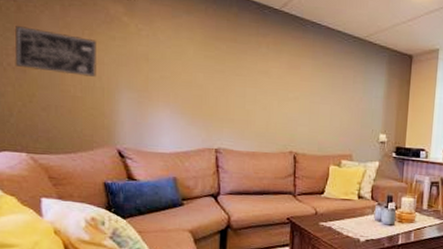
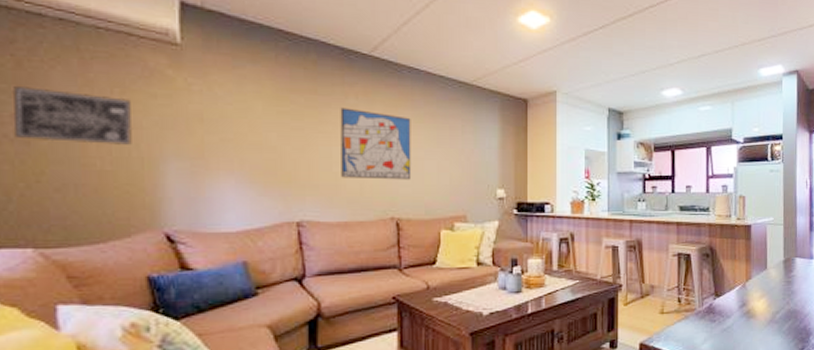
wall art: none [252,55,311,120] -> present [340,107,412,180]

